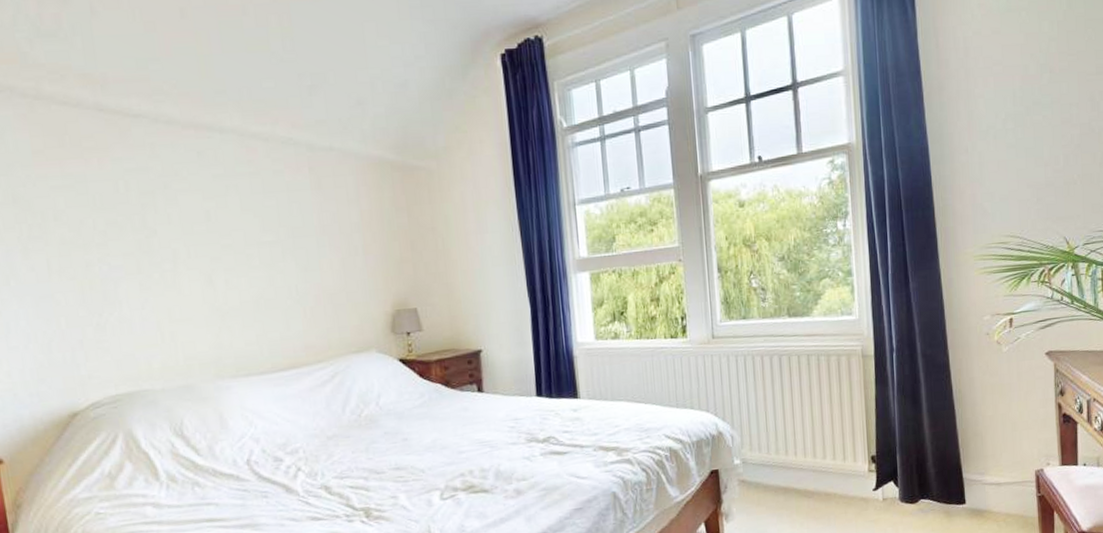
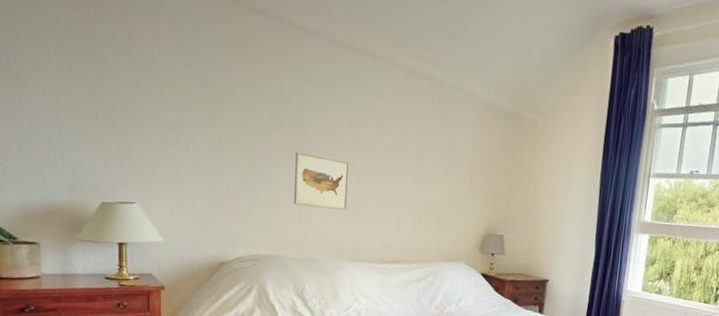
wall art: none [145,258,220,324] -> present [294,151,349,210]

